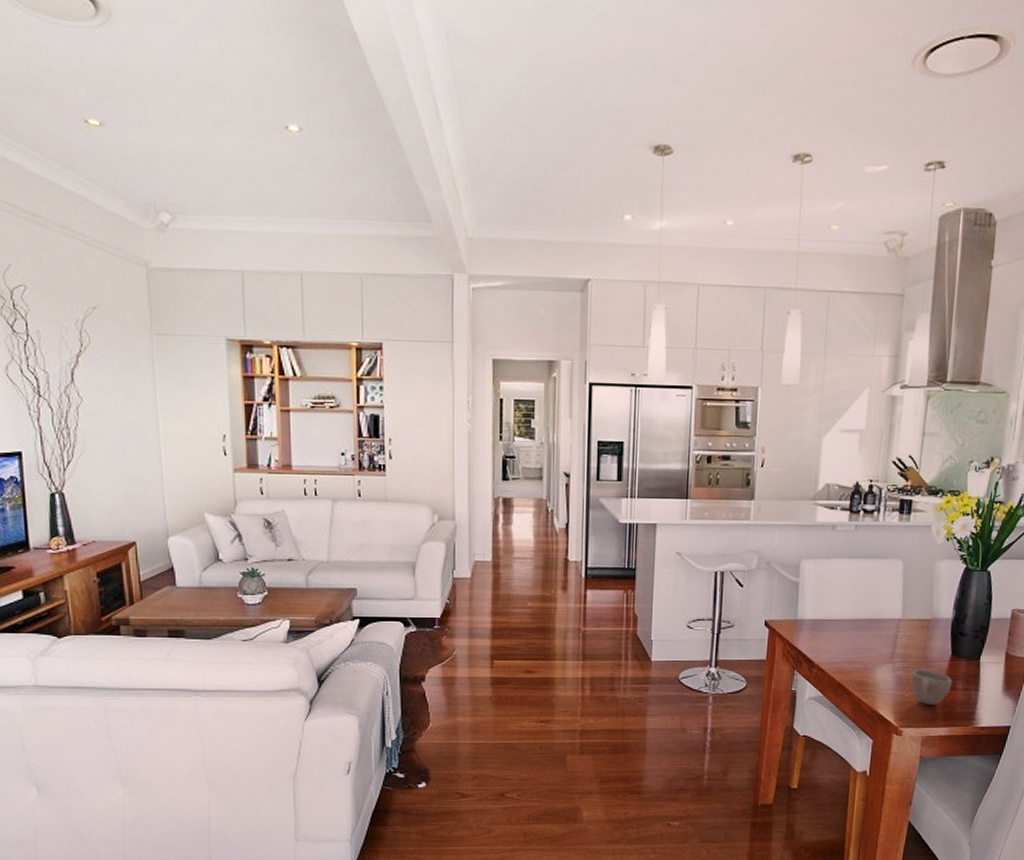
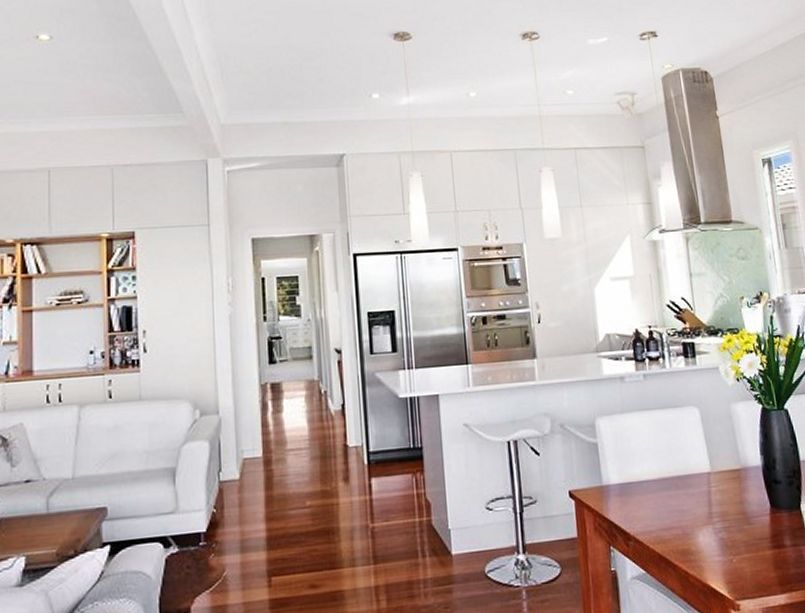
cup: present [911,669,953,705] -> none [734,526,780,570]

